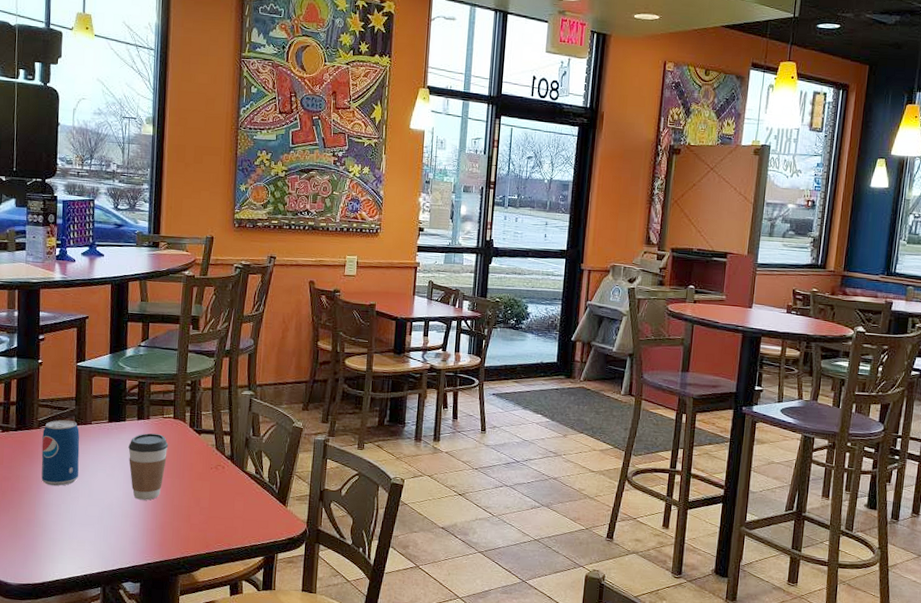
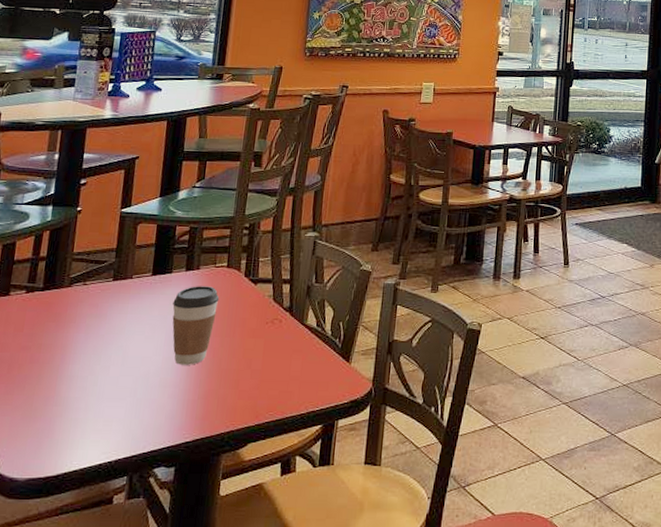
beverage can: present [41,420,80,486] -> none [67,275,118,355]

